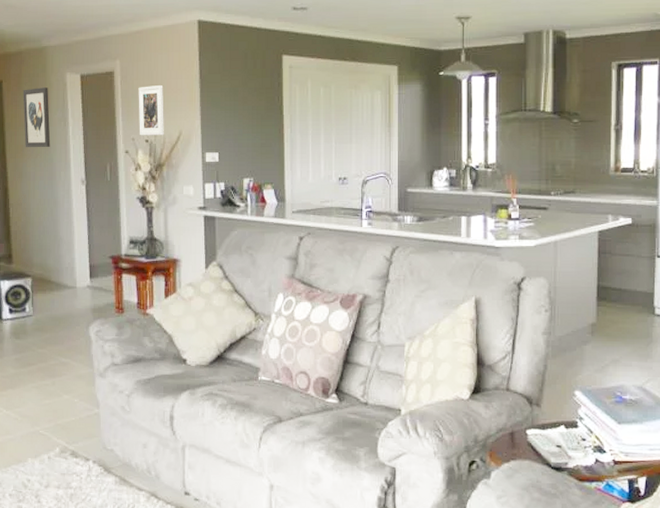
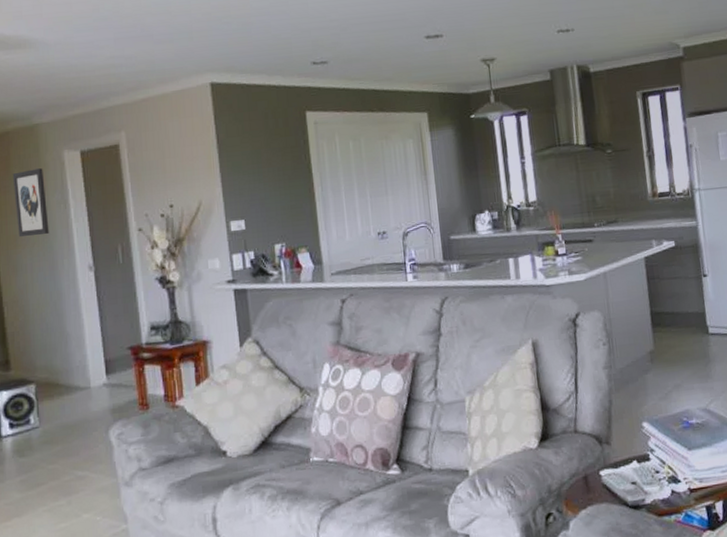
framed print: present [138,85,164,136] -> none [148,154,182,211]

